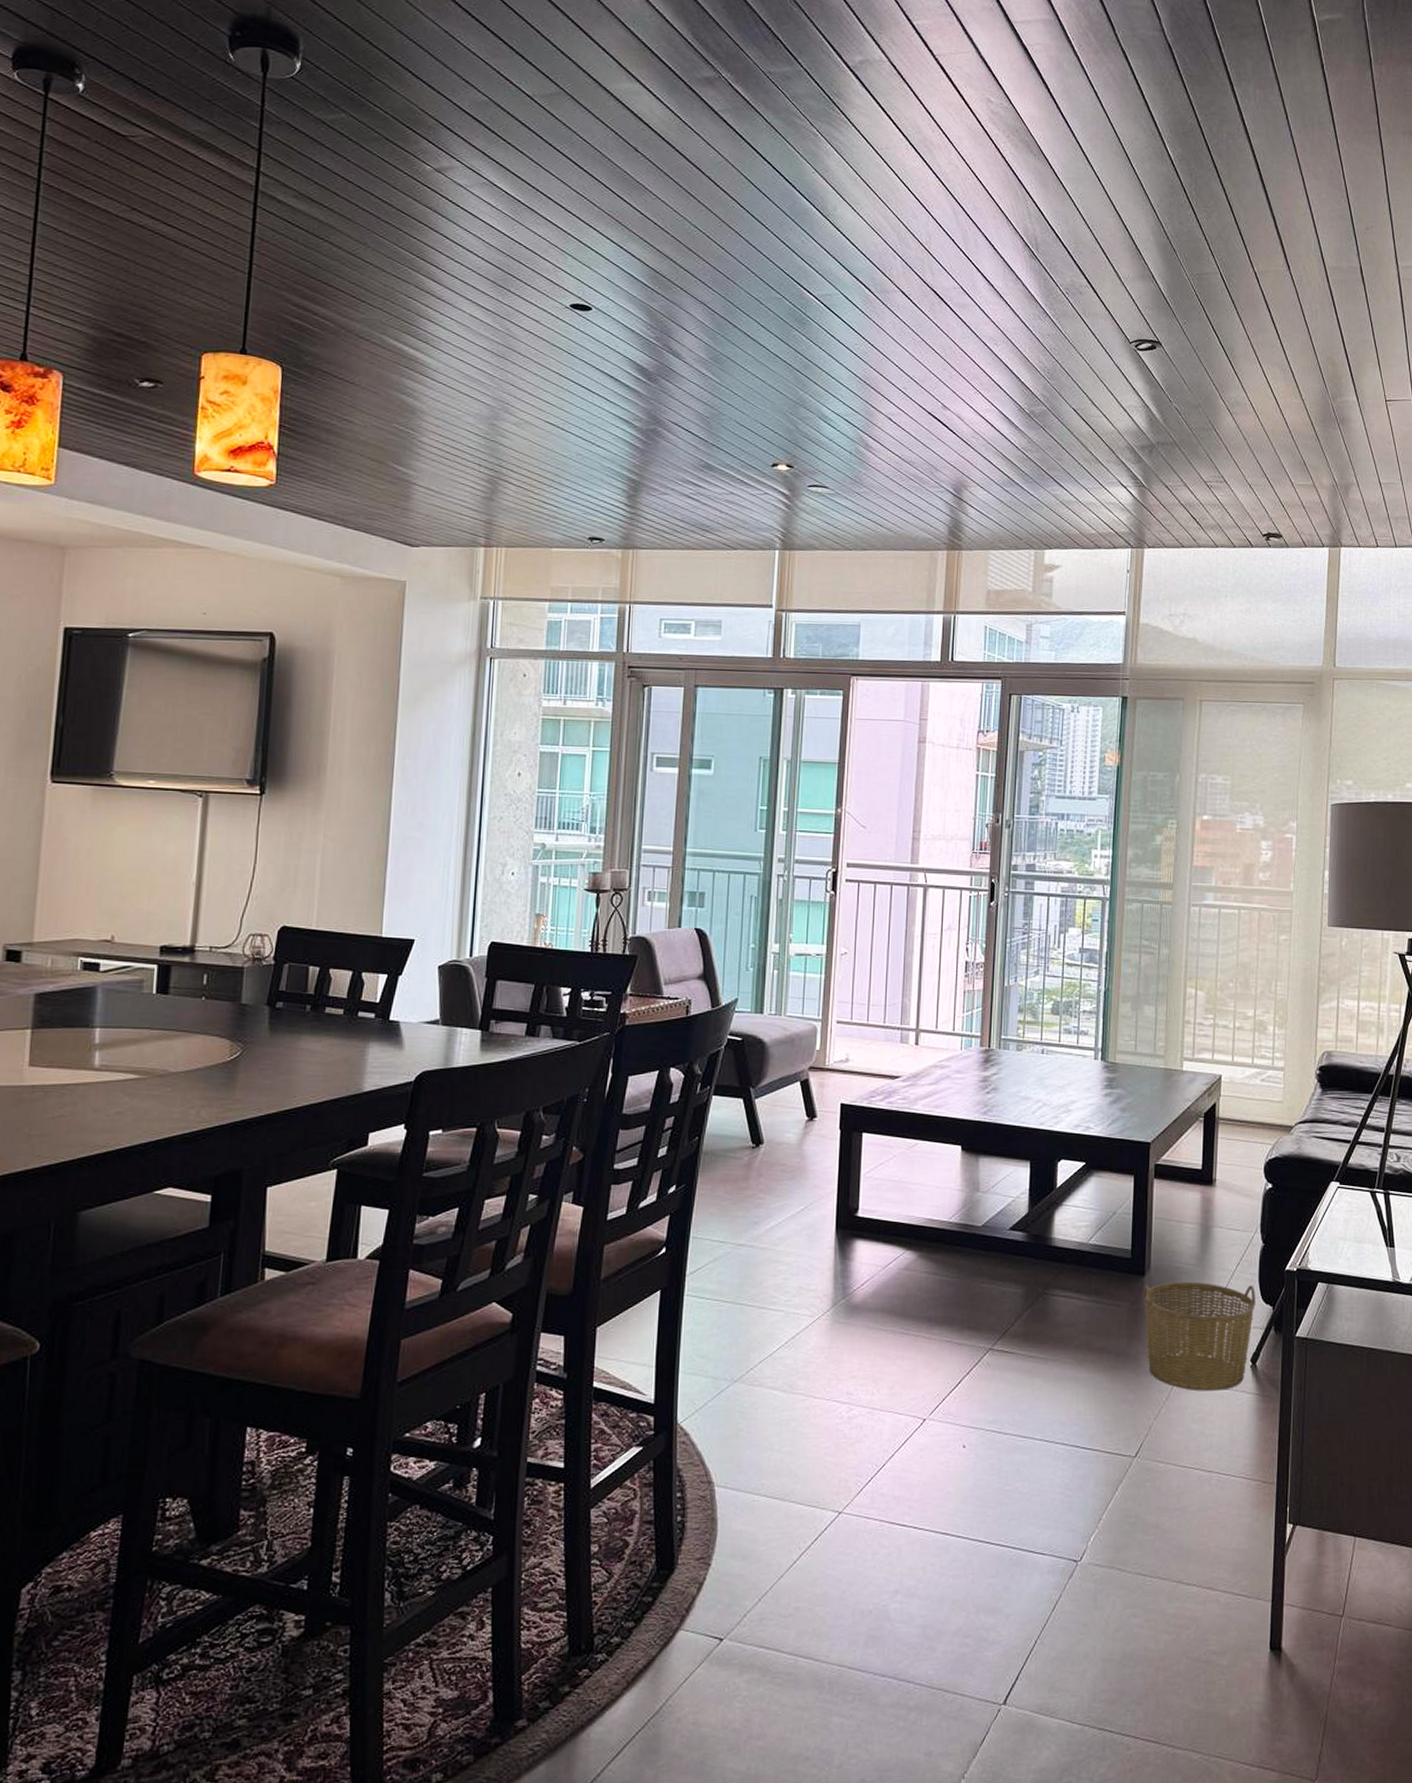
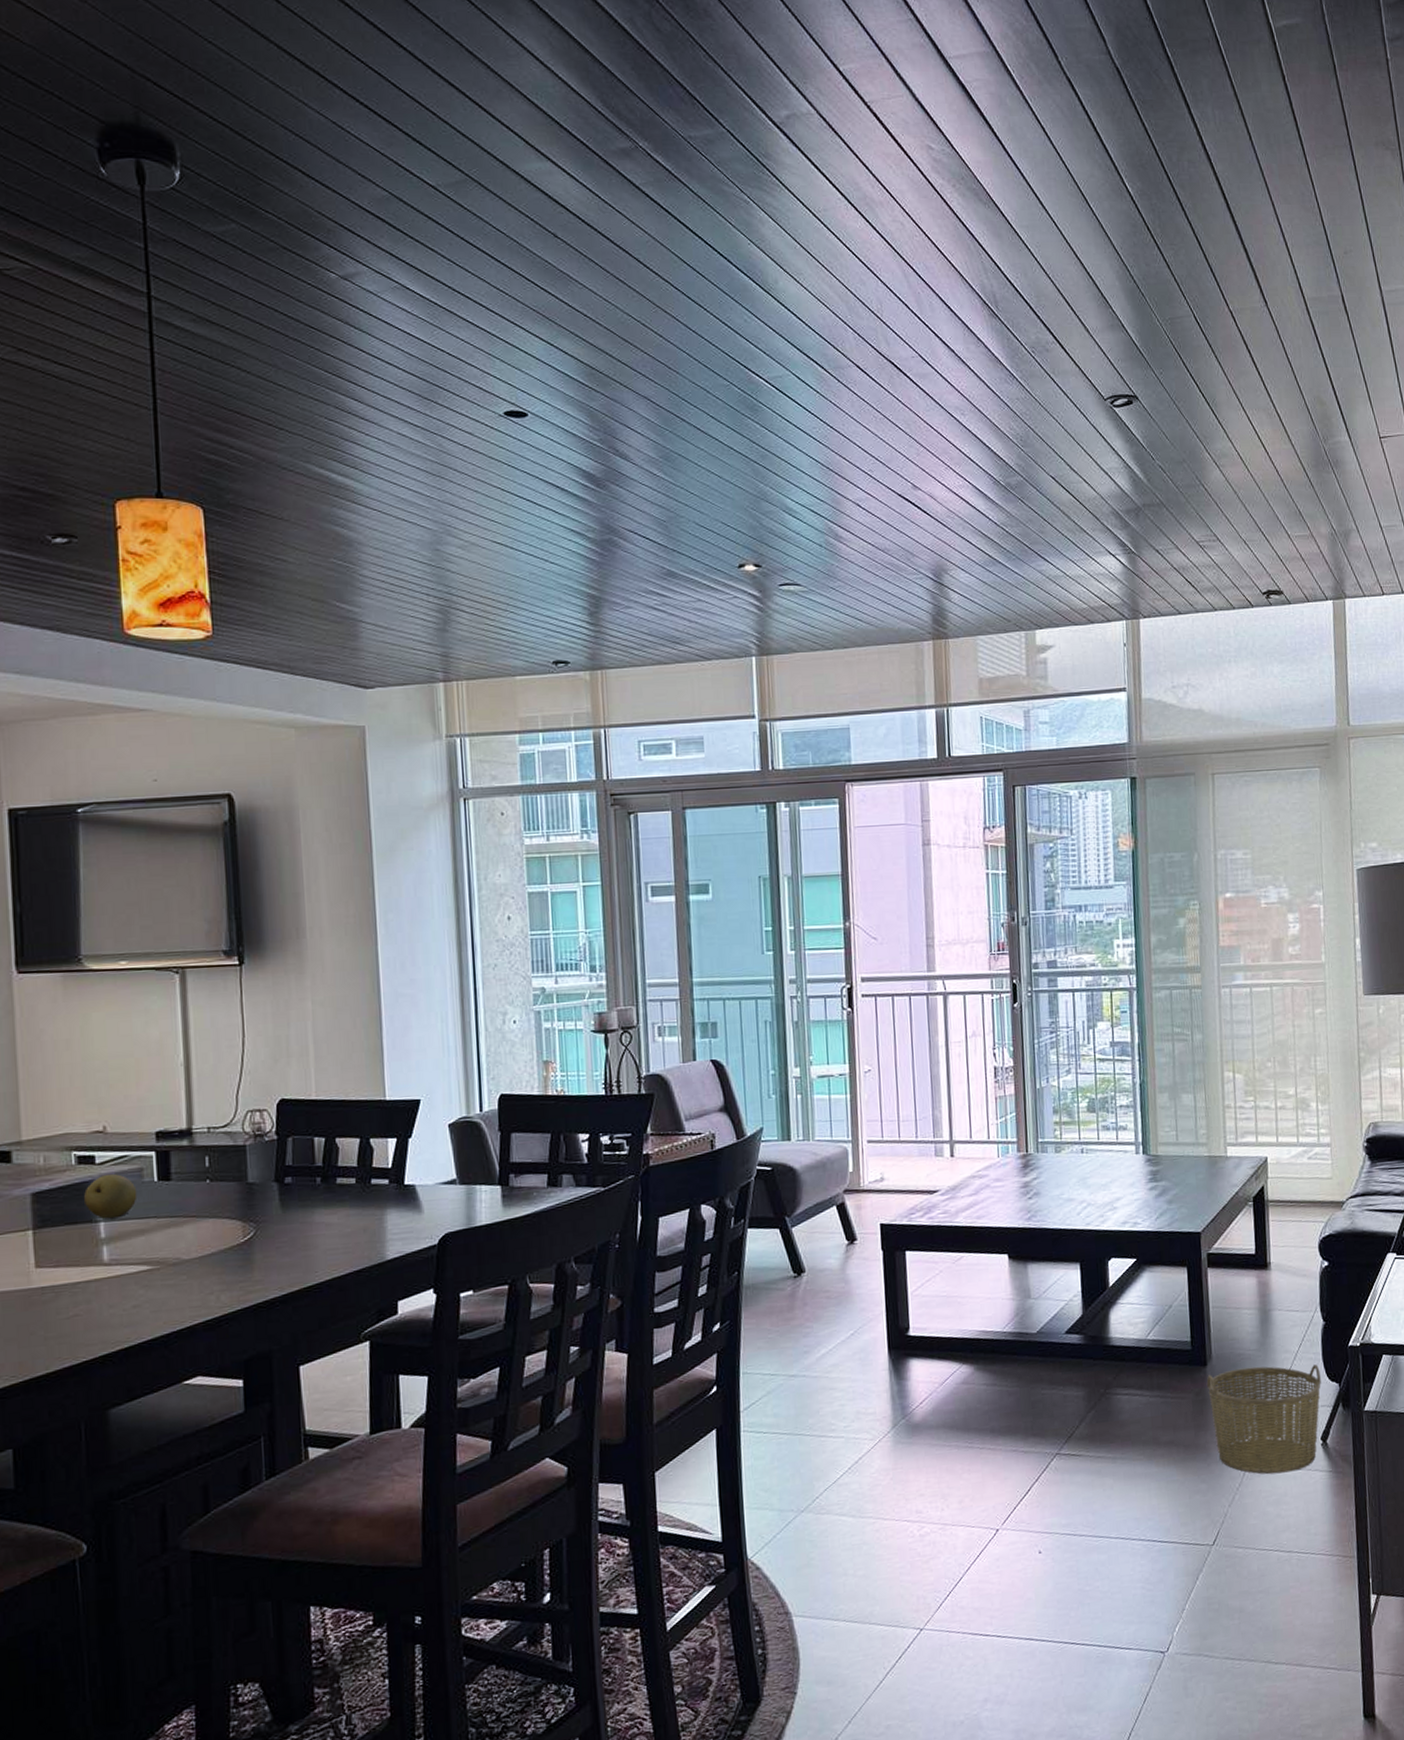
fruit: none [84,982,135,1026] -> present [84,1173,138,1219]

